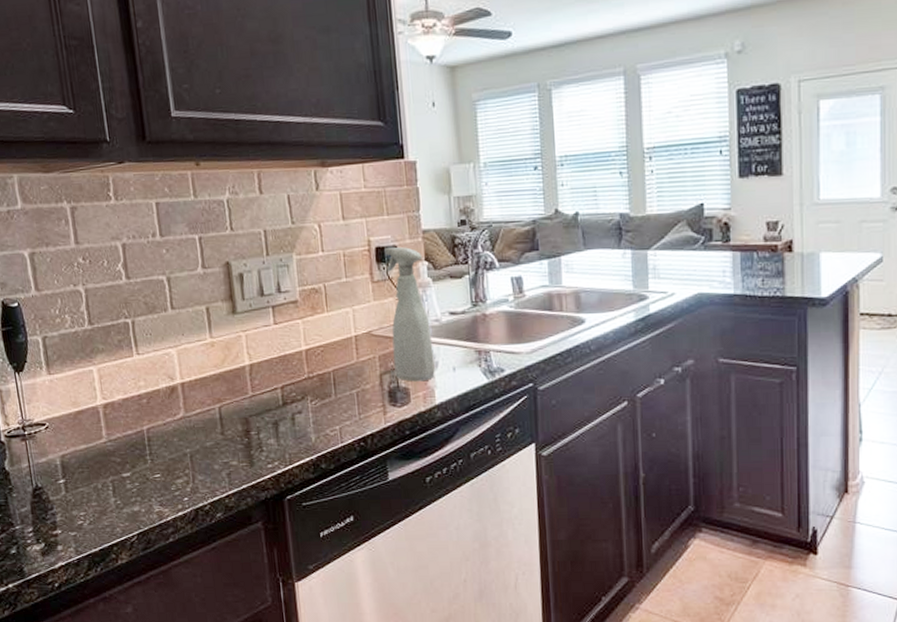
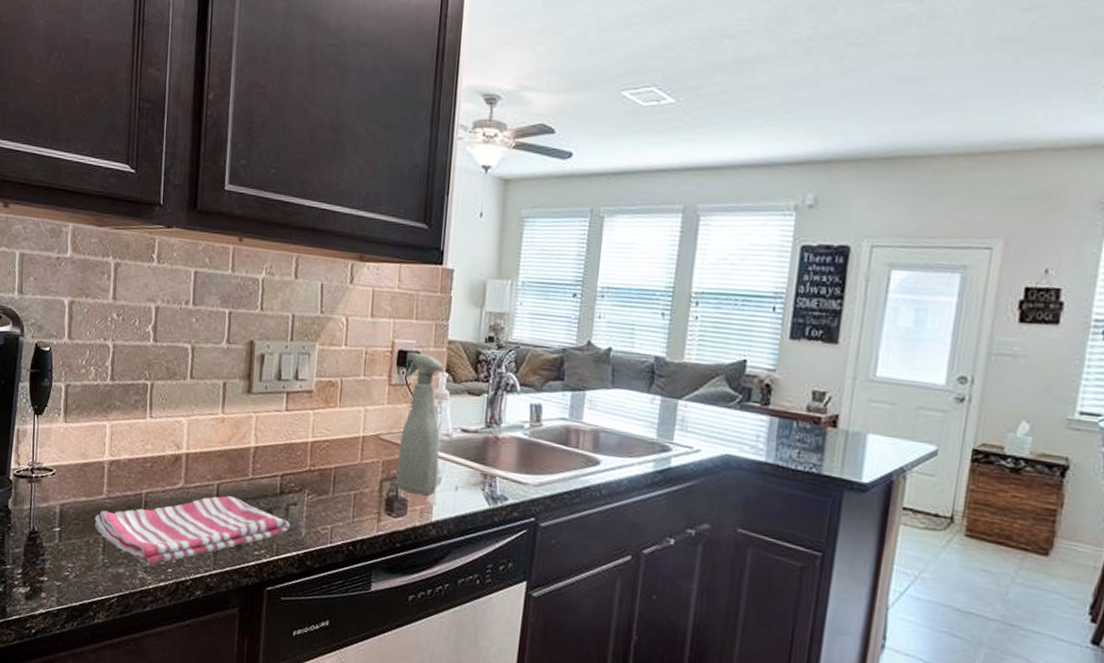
dish towel: none [98,416,299,499] -> present [94,496,290,566]

